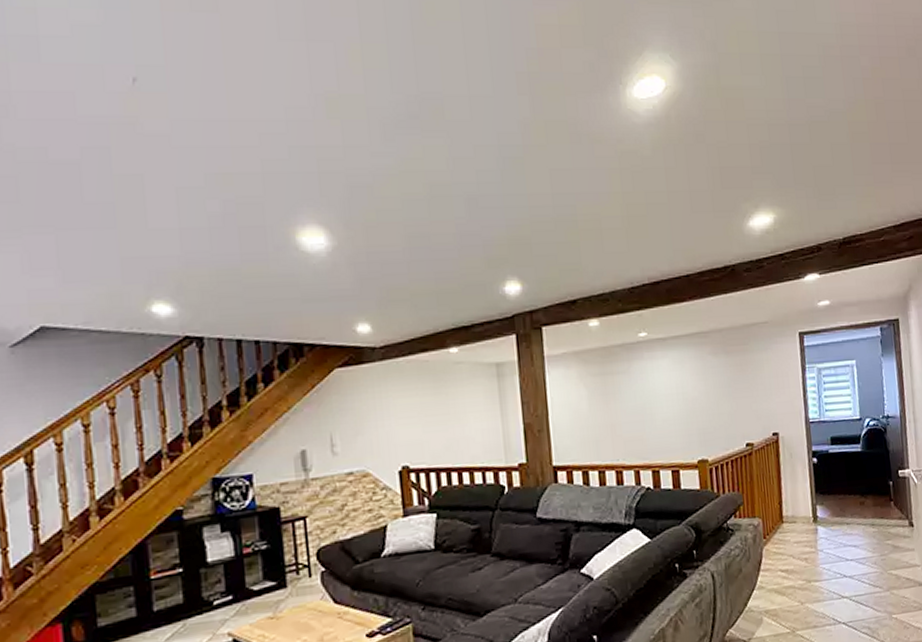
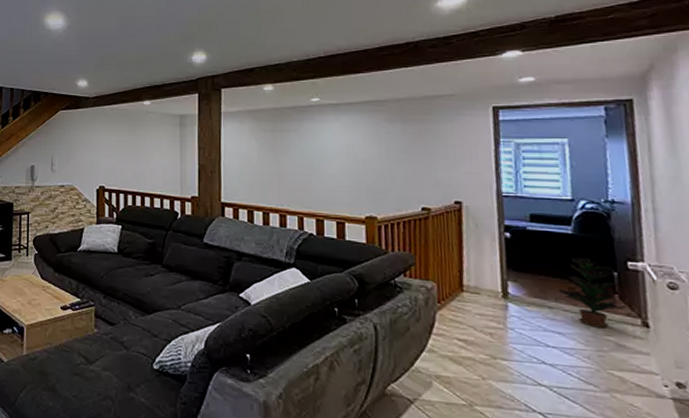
potted plant: none [853,472,898,535] -> present [559,258,626,329]

